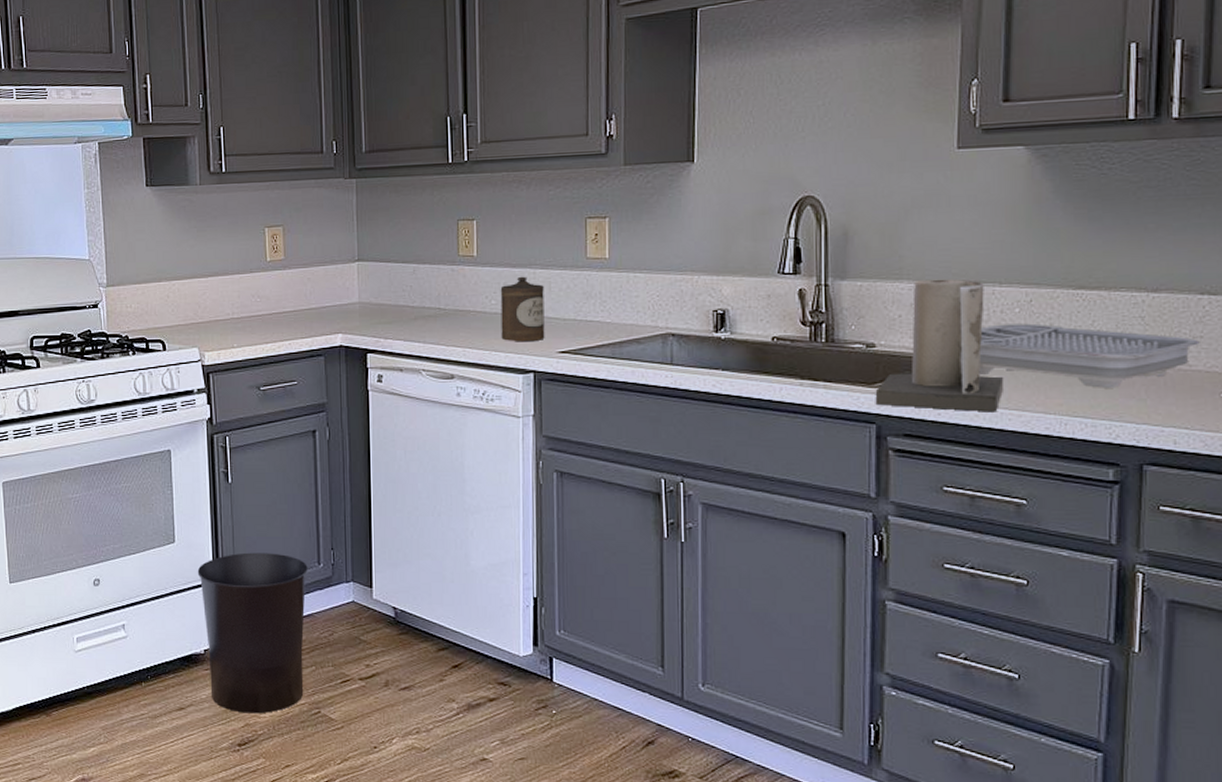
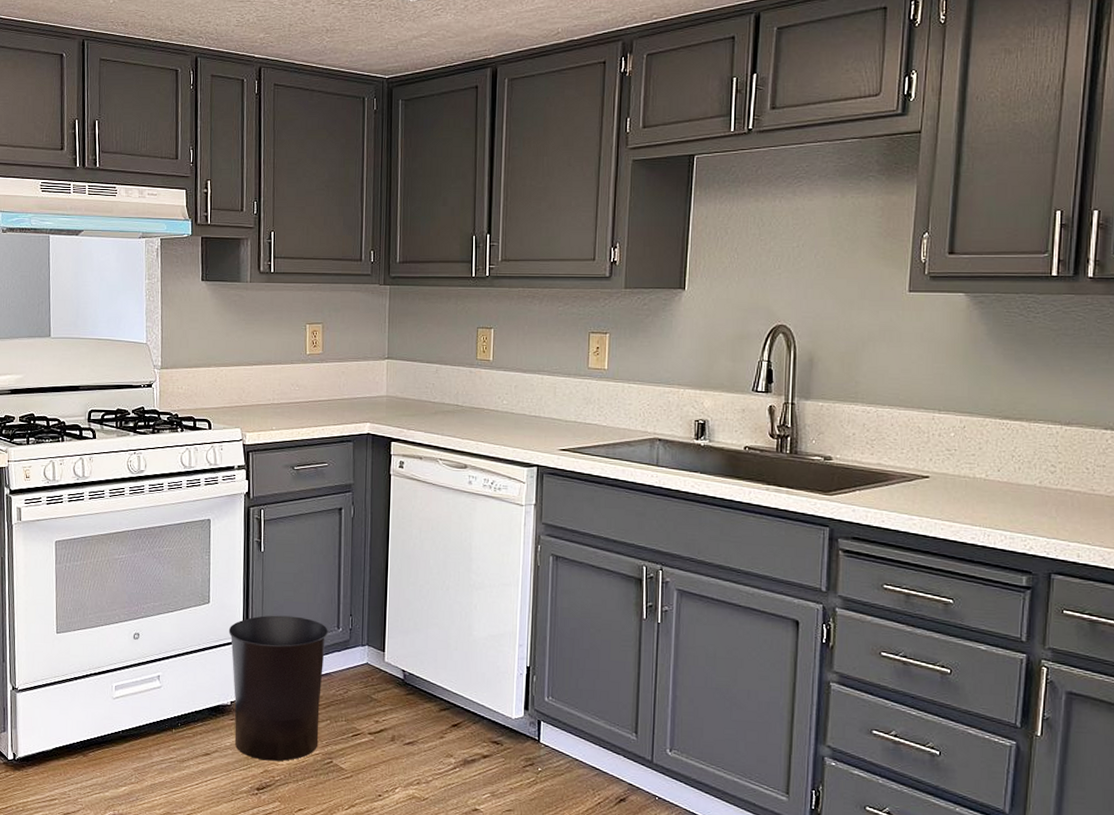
canister: present [500,276,545,342] -> none [510,380,550,439]
paper towel roll: present [875,279,1005,412] -> none [829,403,939,522]
dish rack: present [978,323,1200,388] -> none [918,446,1103,506]

